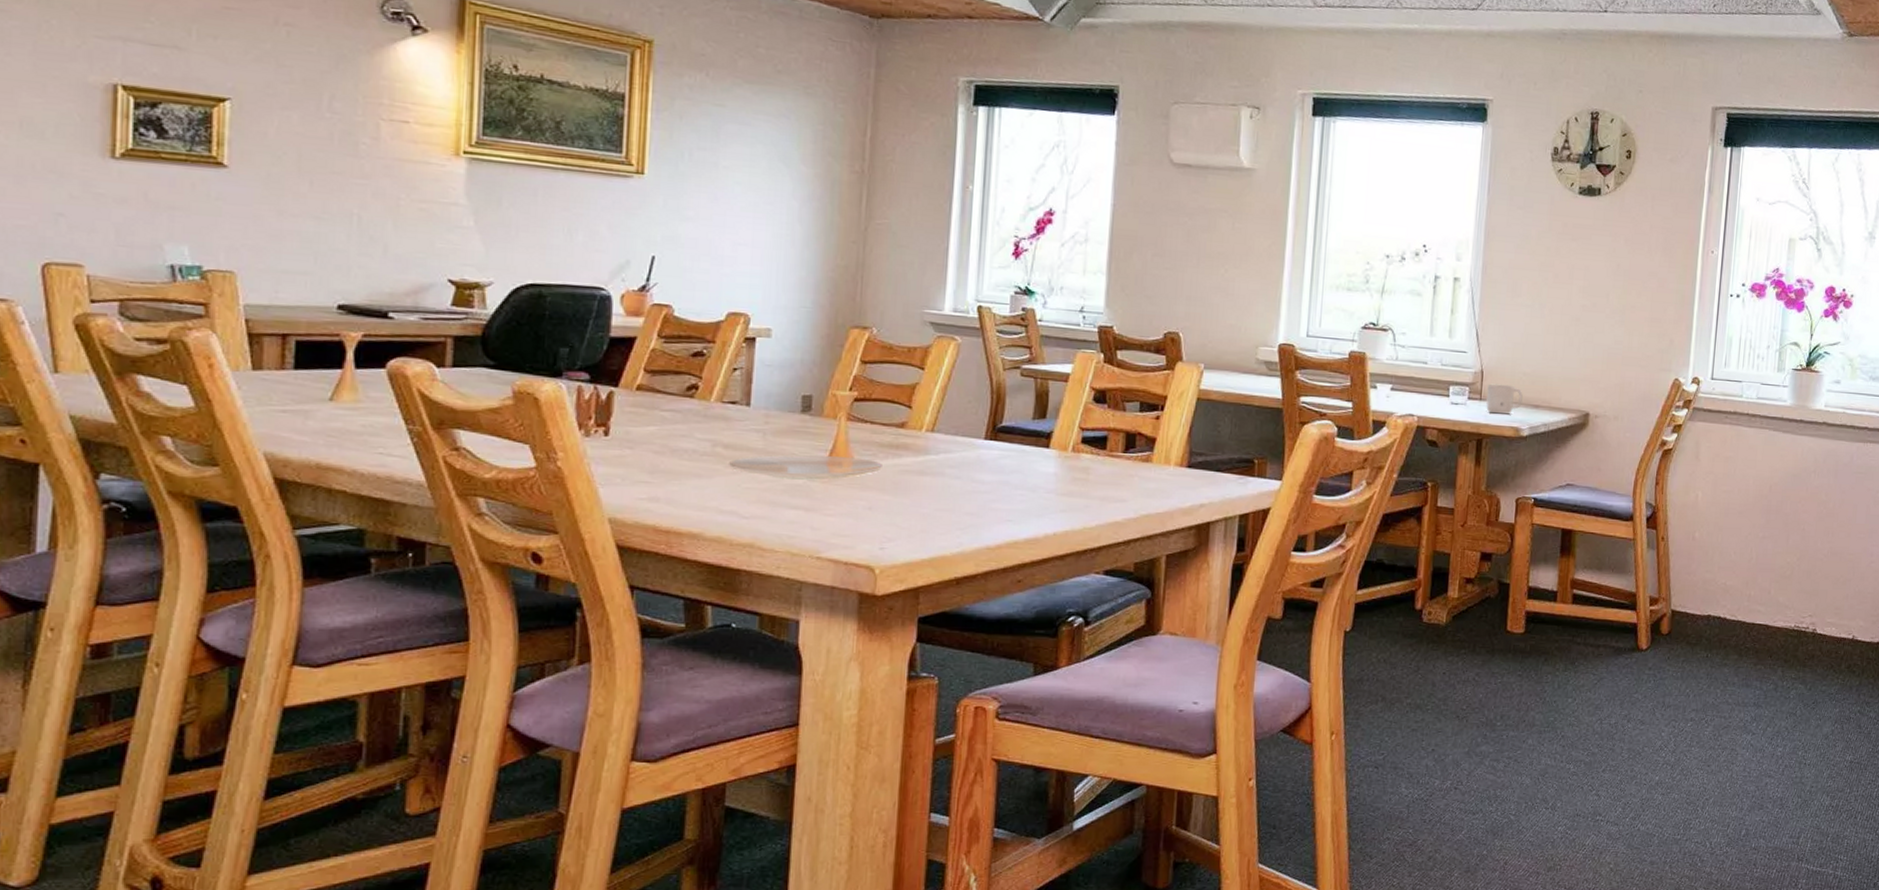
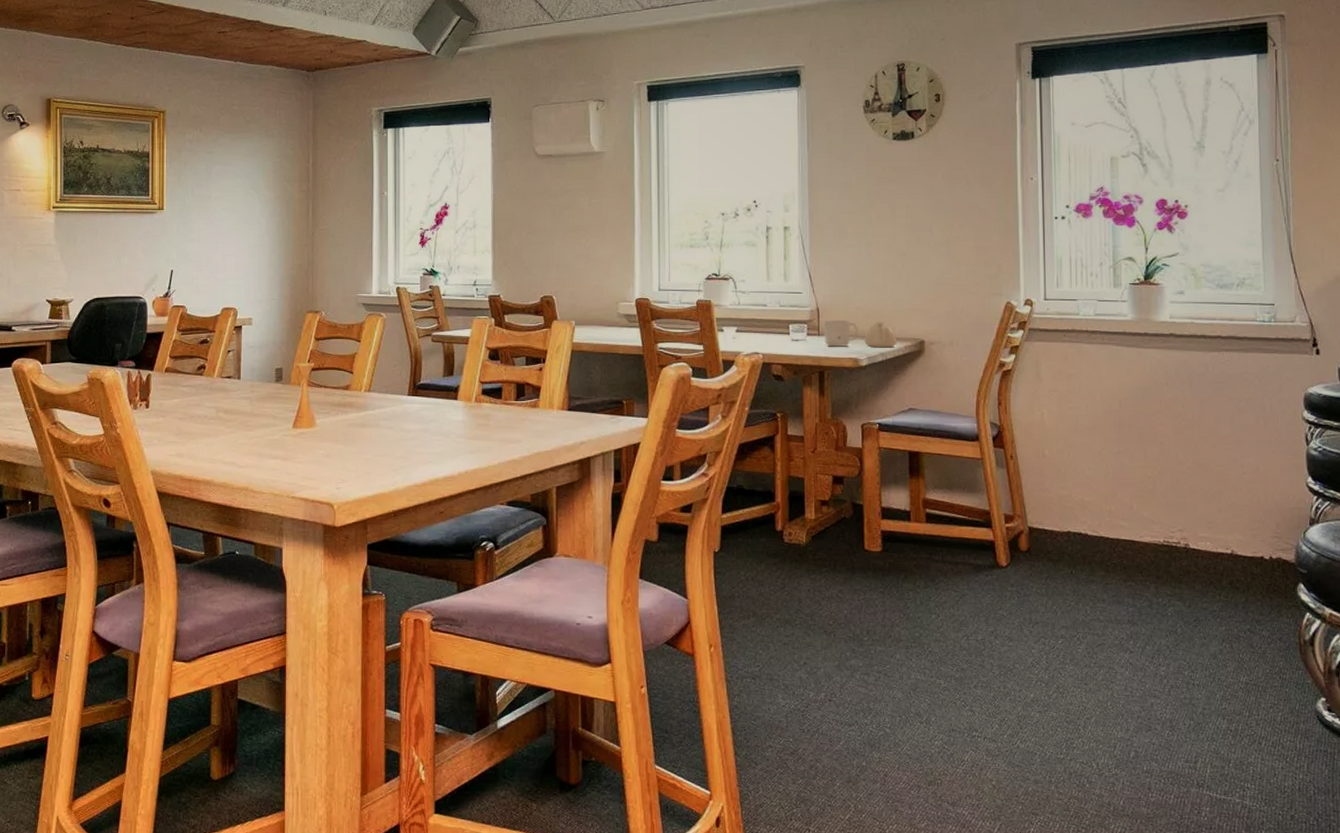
plate: present [727,454,884,481] -> none [227,414,336,435]
teapot: none [1528,388,1562,419] -> present [864,321,897,348]

